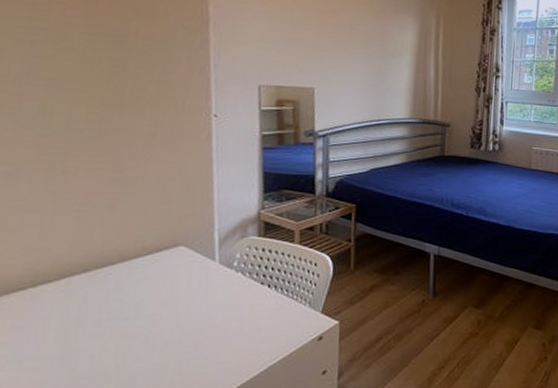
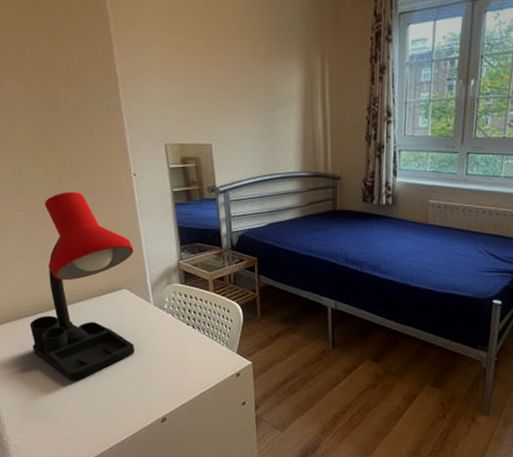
desk lamp: none [22,132,202,371] -> present [30,191,135,380]

